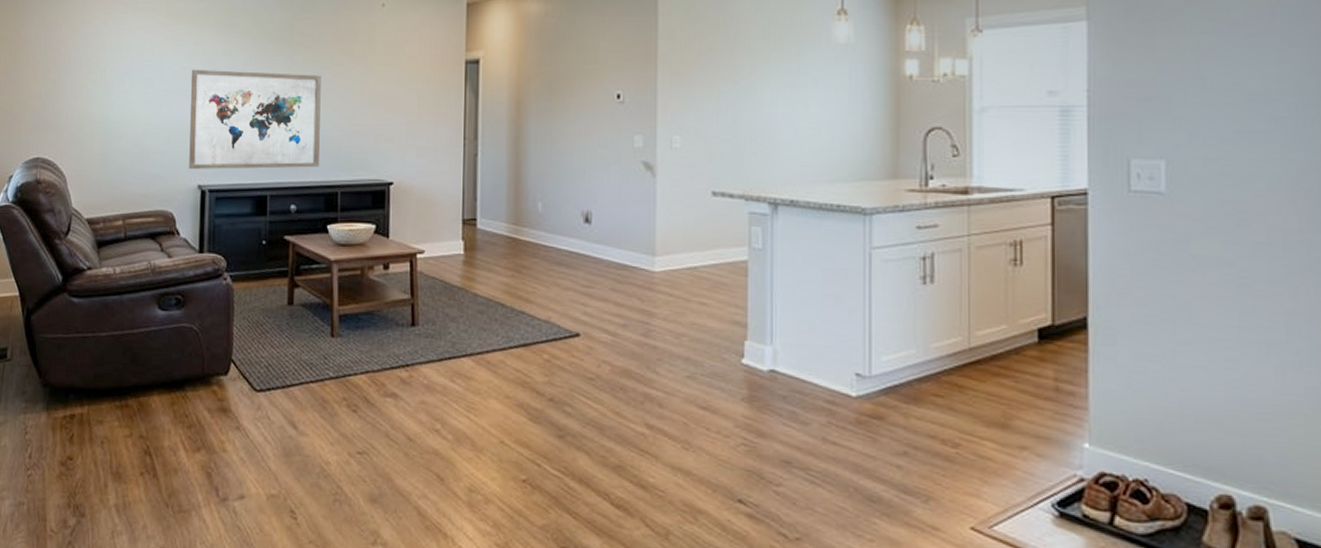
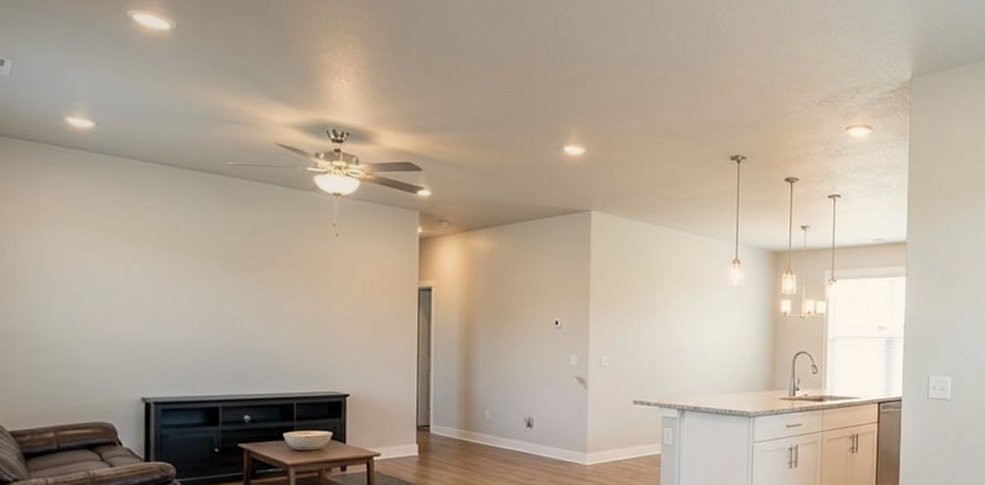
wall art: present [189,69,321,169] -> none [130,286,275,383]

